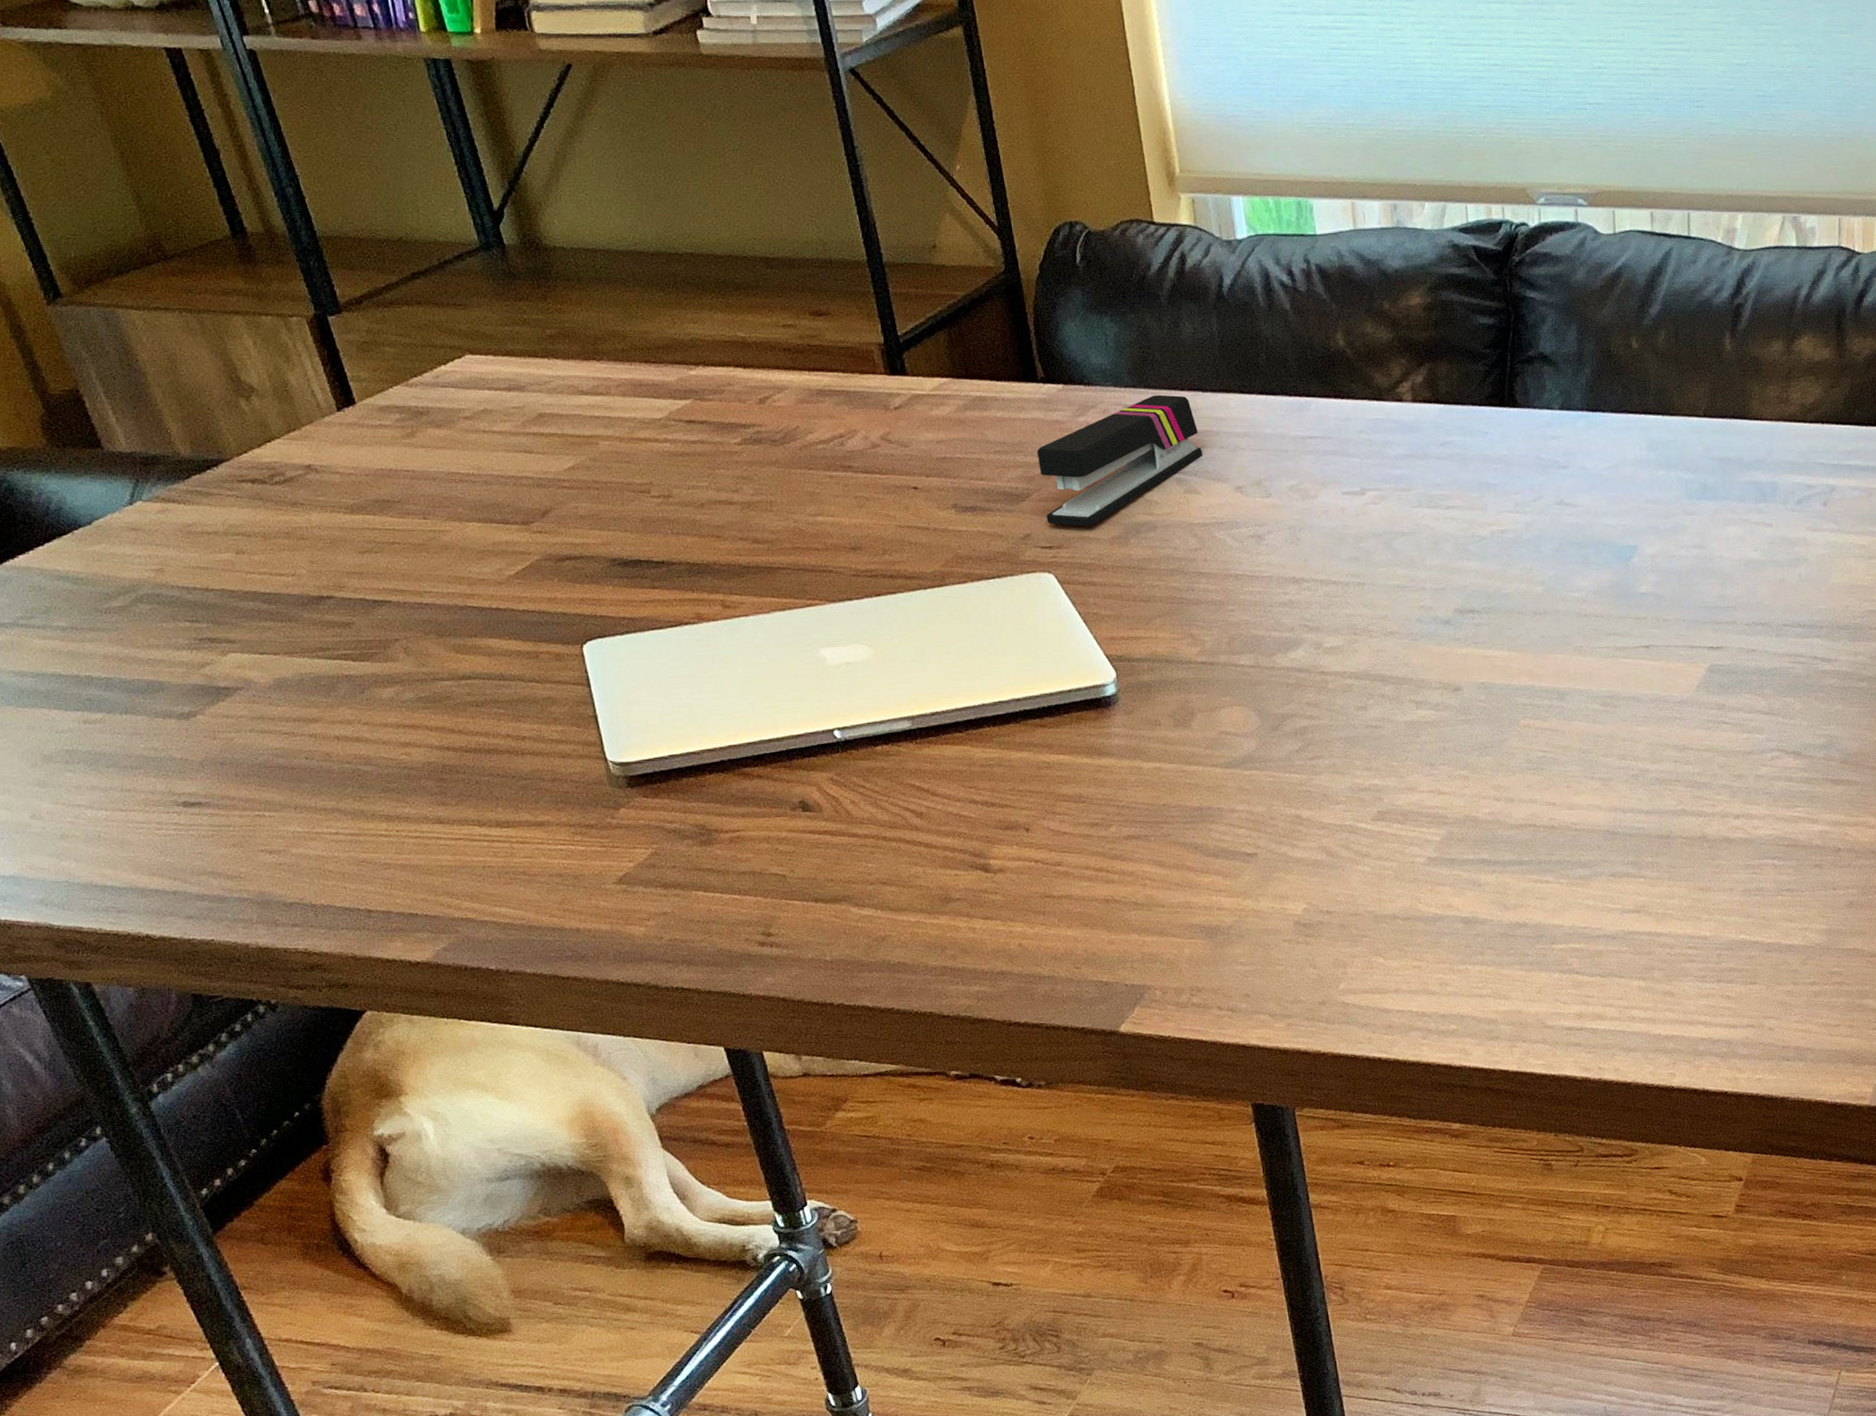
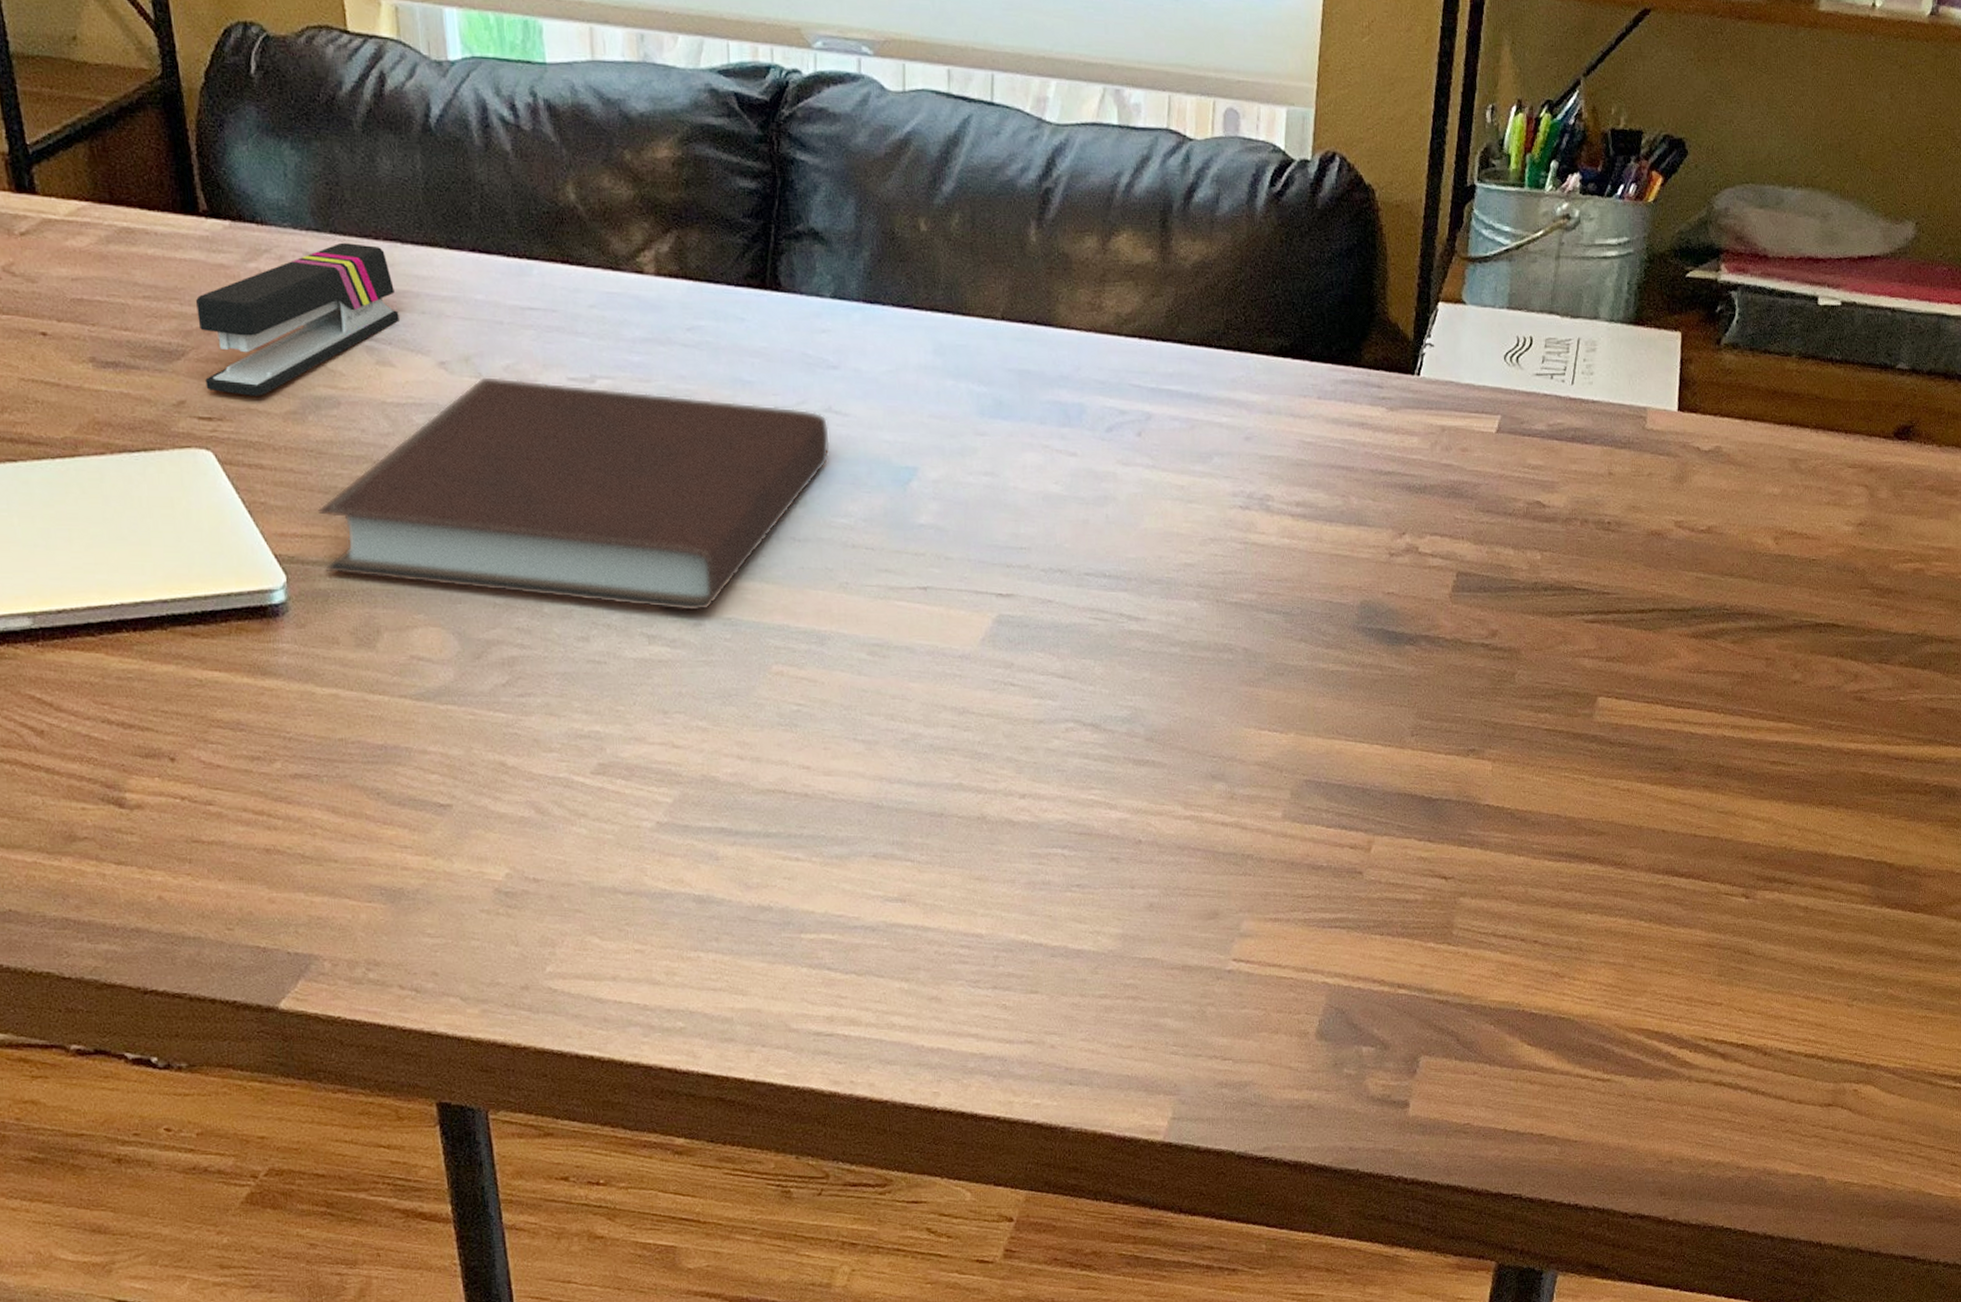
notebook: none [1140,495,1563,679] -> present [318,376,830,611]

